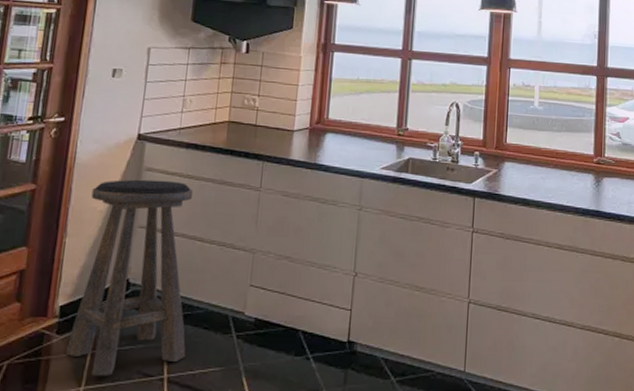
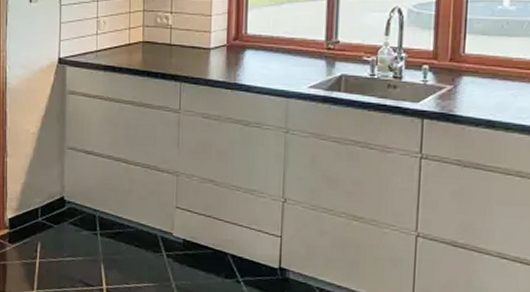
stool: present [66,179,193,376] -> none [19,102,121,283]

